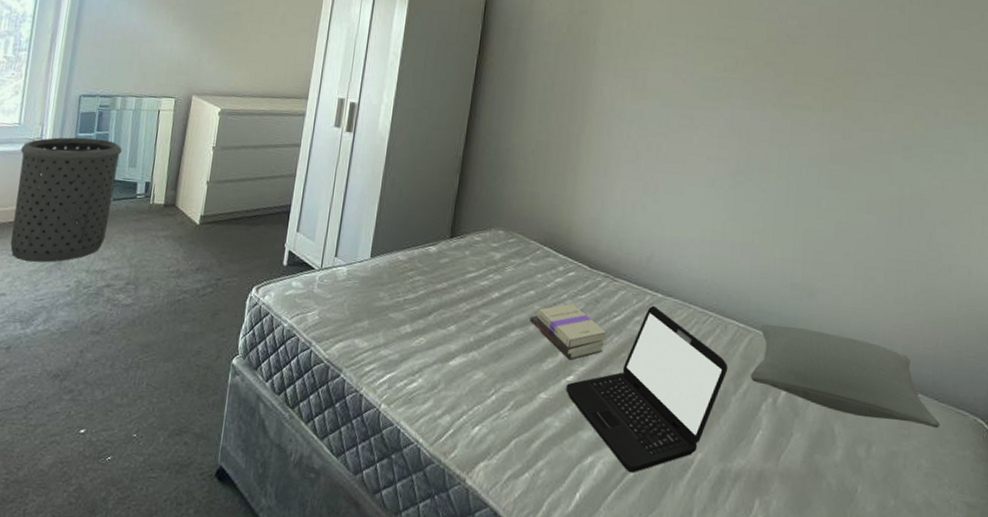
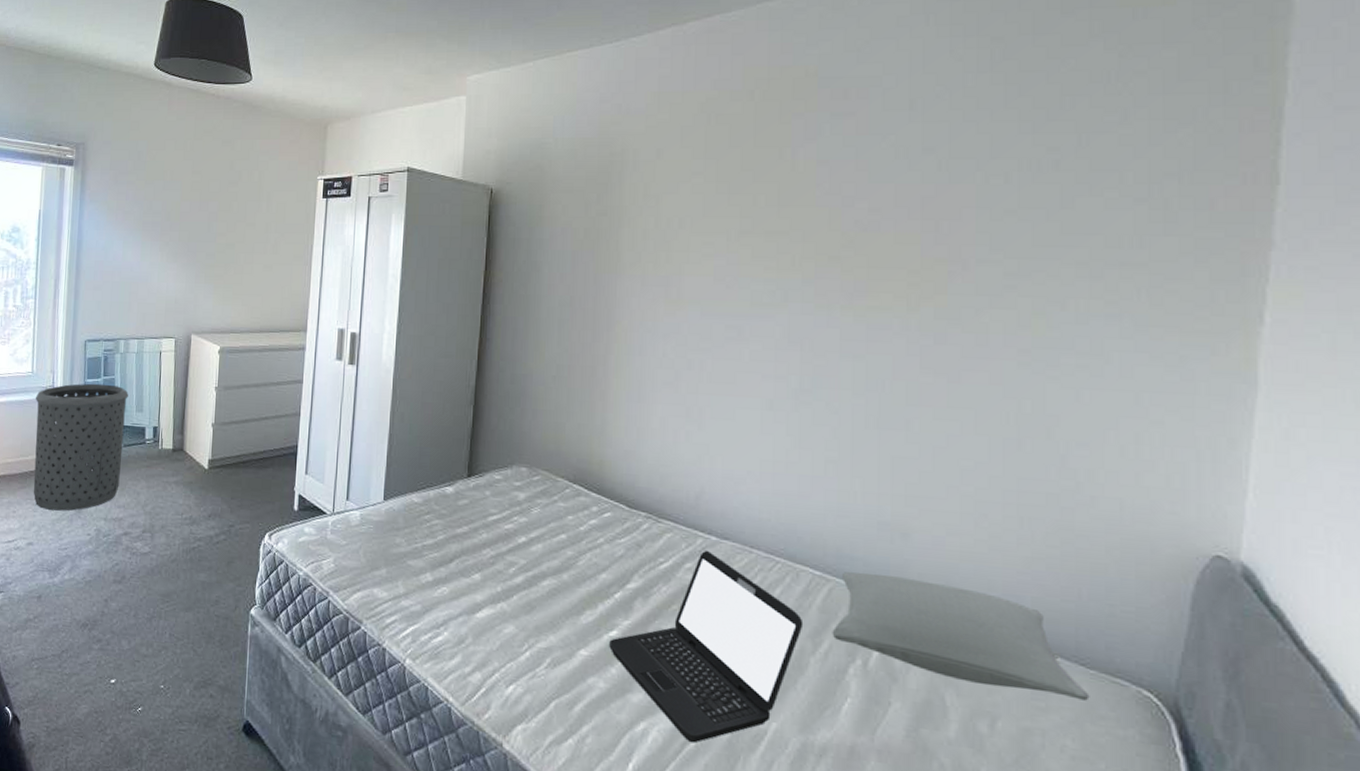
books: present [529,303,606,360] -> none [562,548,652,613]

